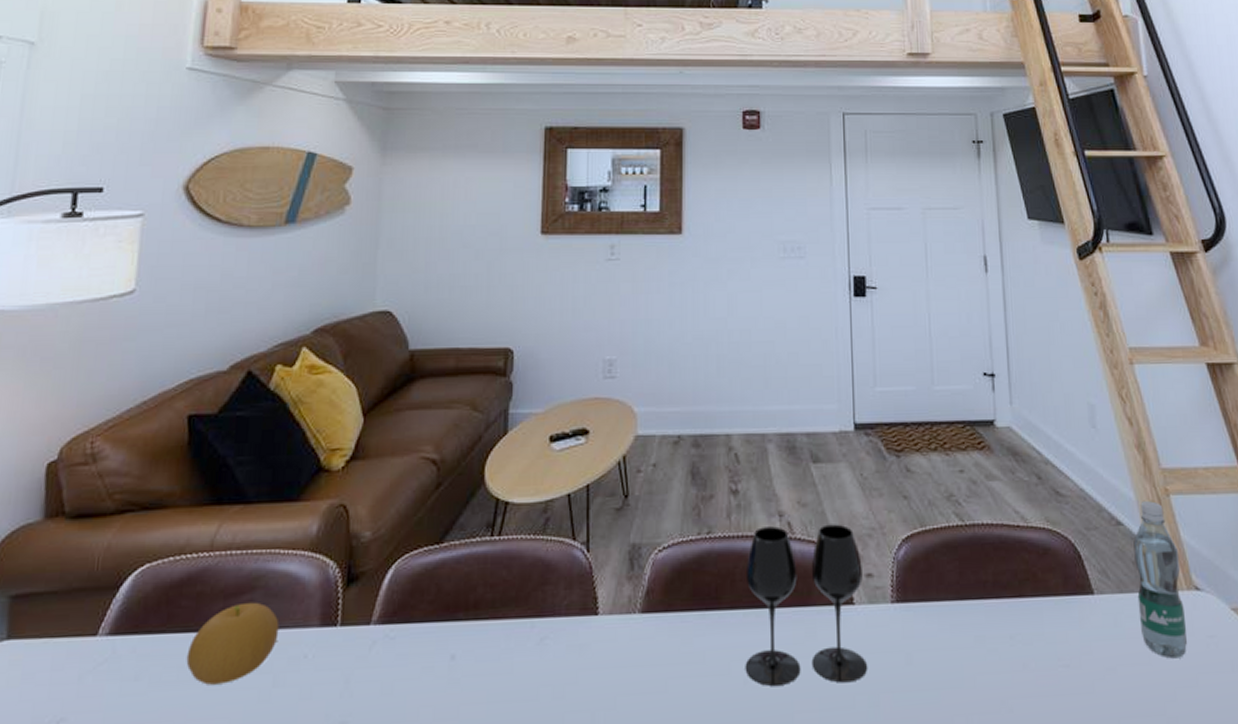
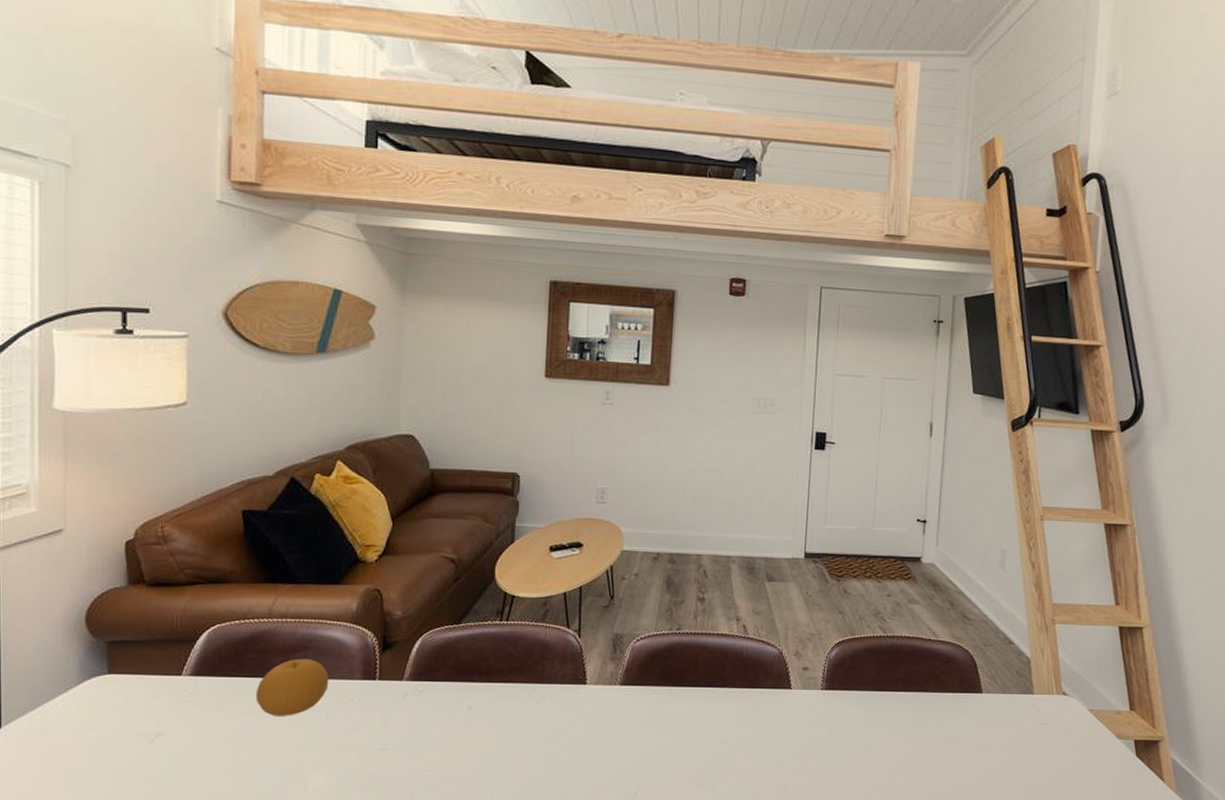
wine glass: present [745,524,867,686] -> none [701,628,801,744]
bottle: present [1133,501,1187,659] -> none [1015,627,1055,742]

